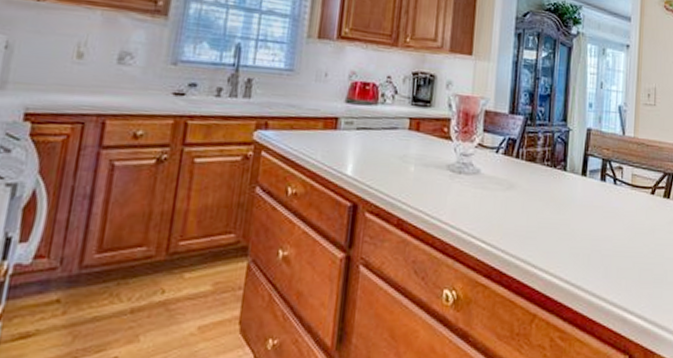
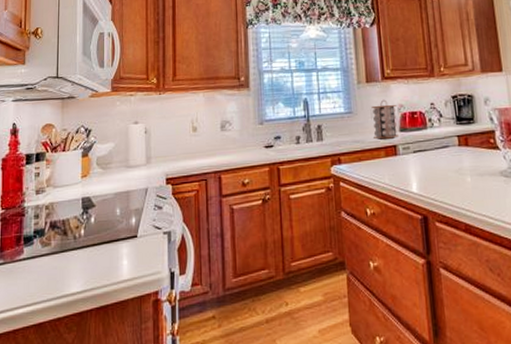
spice rack: none [313,62,349,110] -> present [371,99,399,140]

